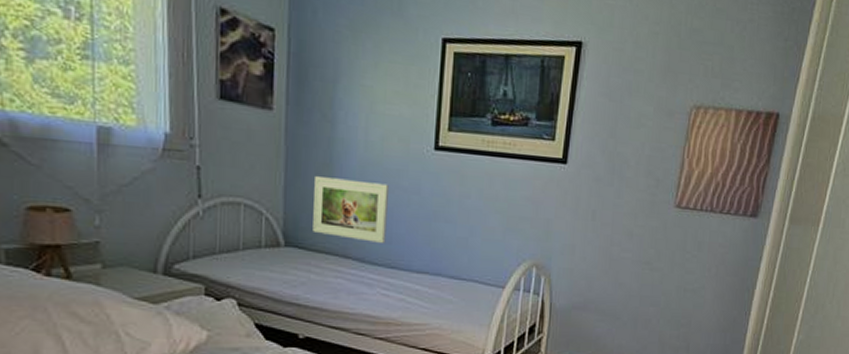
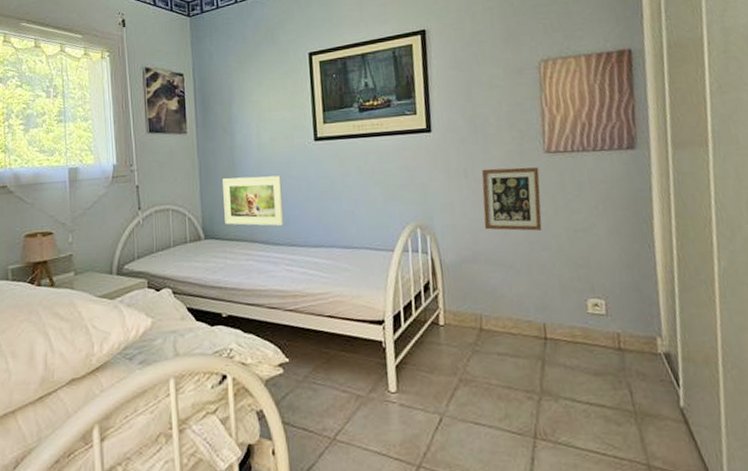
picture frame: none [601,214,666,286] -> present [481,167,542,231]

